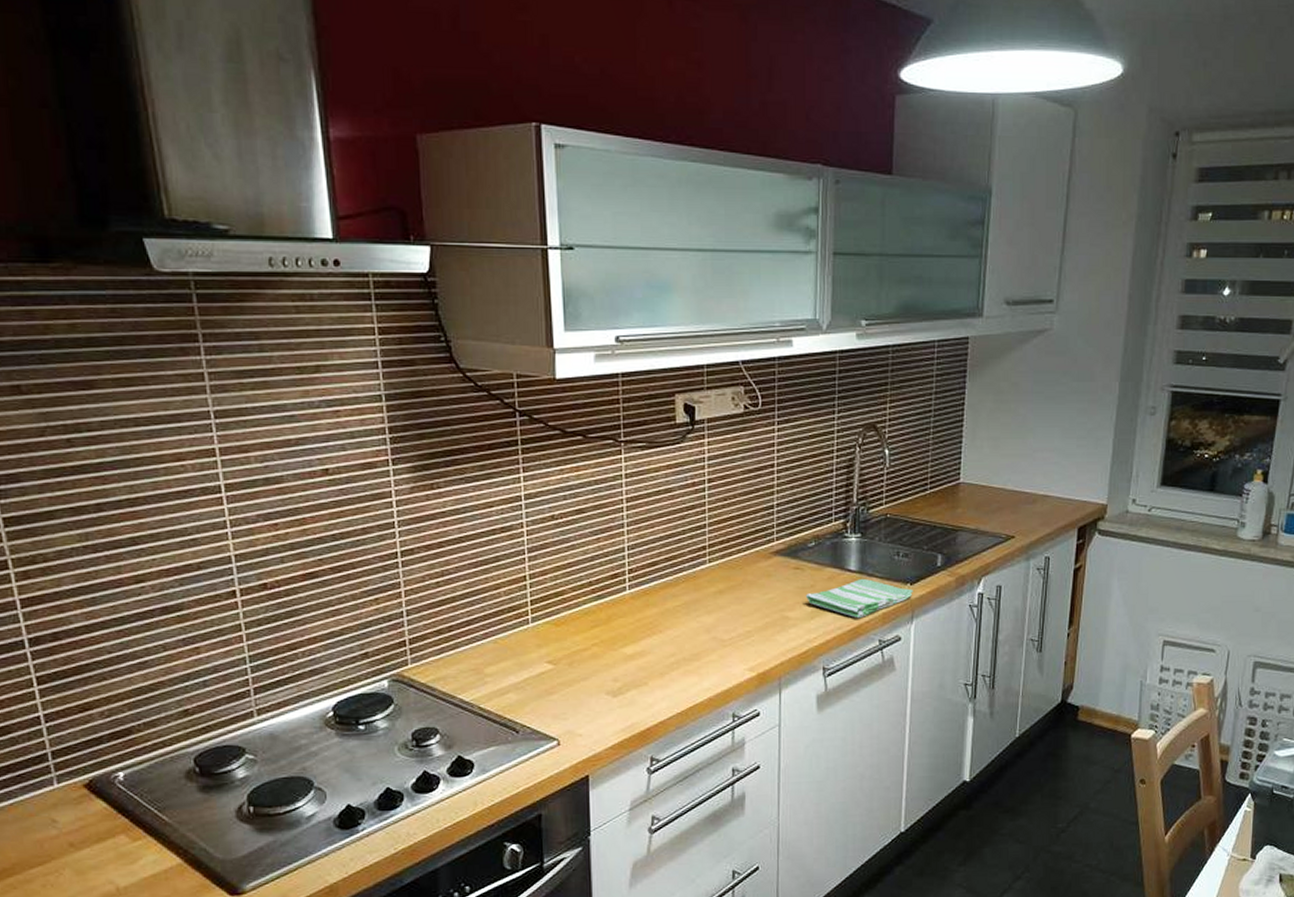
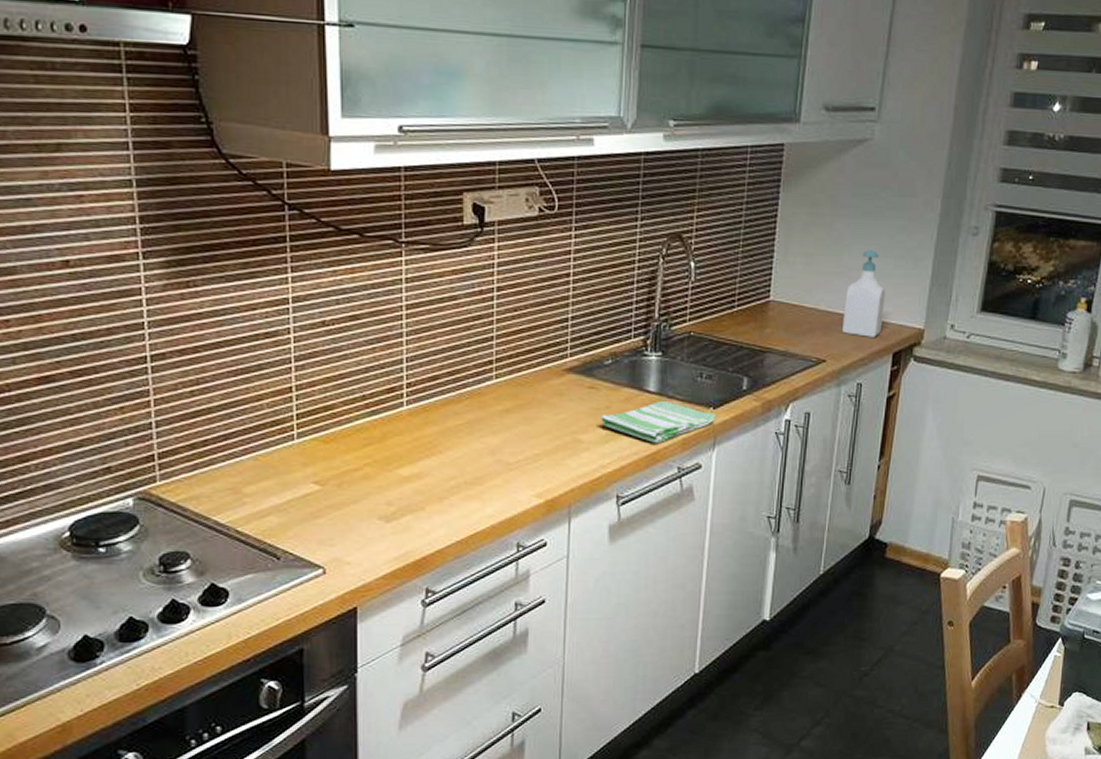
soap bottle: none [1028,432,1069,514] -> present [841,250,886,337]

